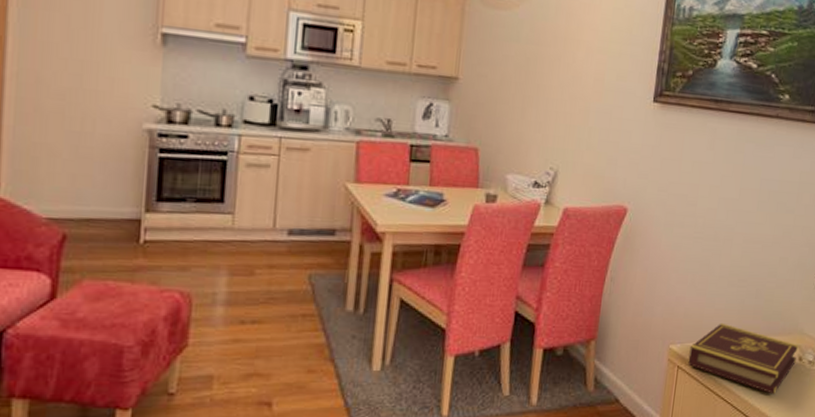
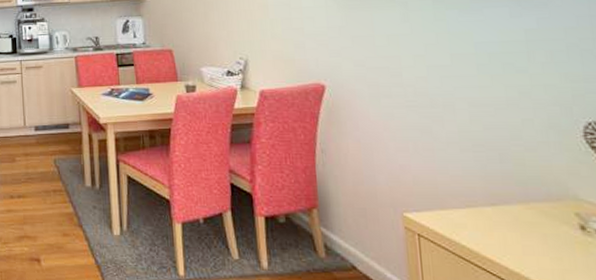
book: present [688,322,798,394] -> none [428,189,577,267]

